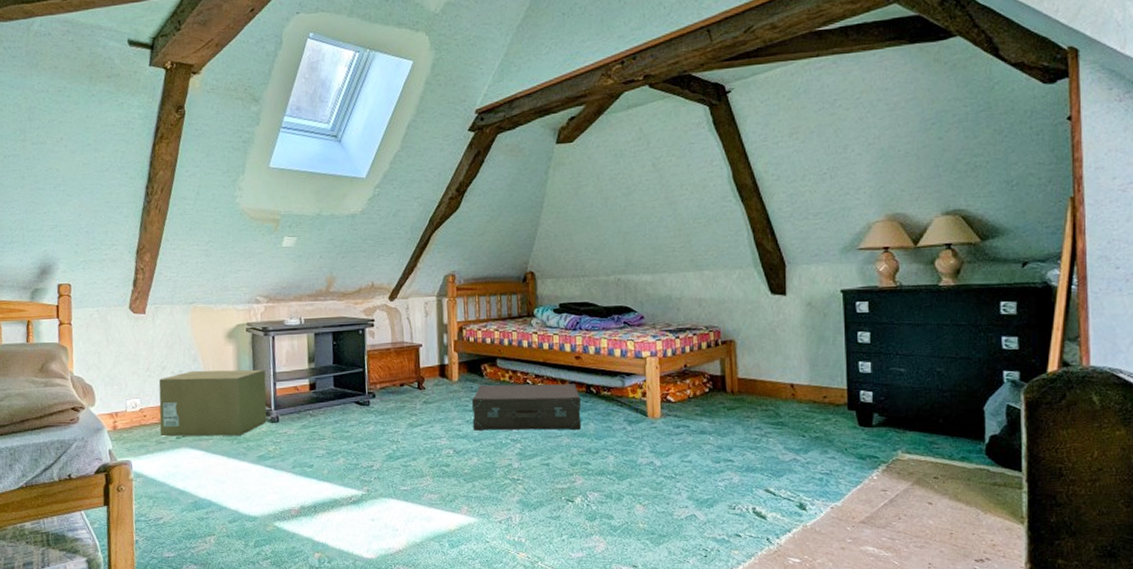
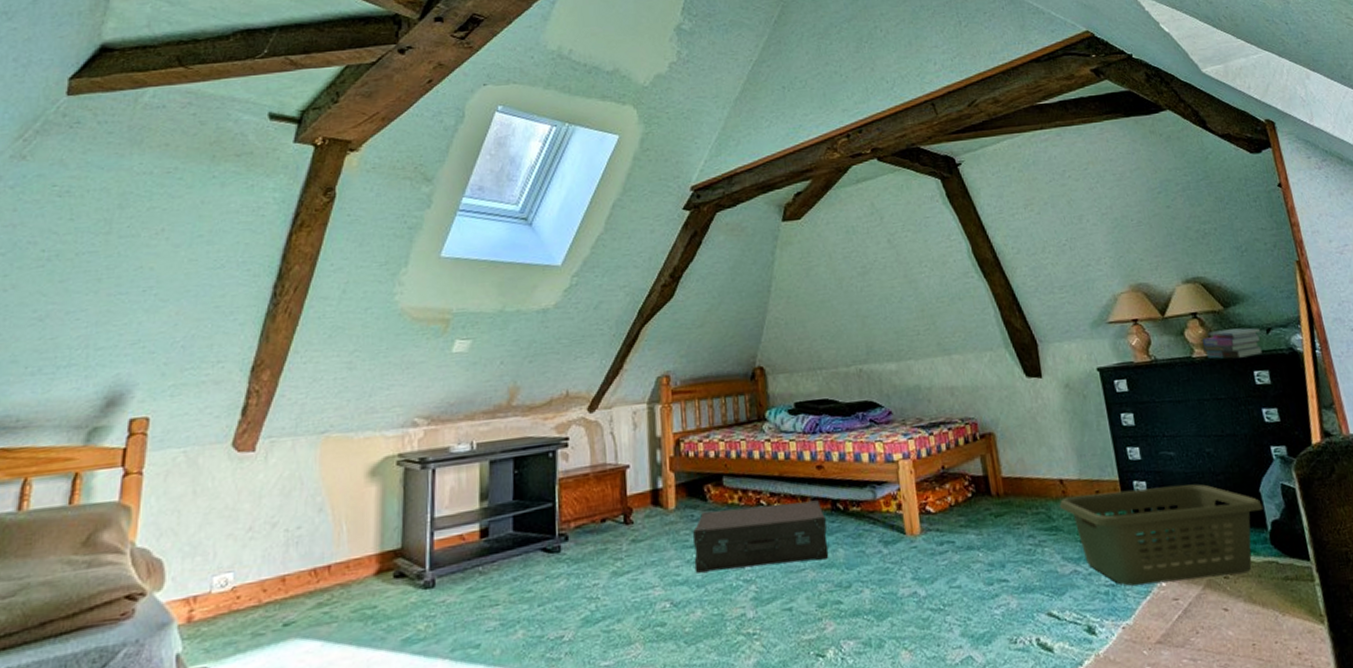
box: present [158,369,267,437] -> none [258,515,420,626]
laundry basket: none [787,397,984,476] -> present [1059,484,1263,586]
books: none [952,260,1016,289] -> present [1202,328,1262,359]

